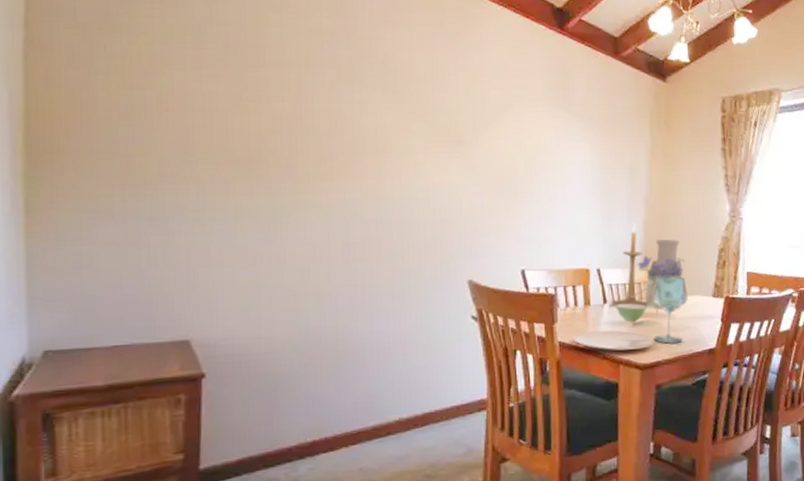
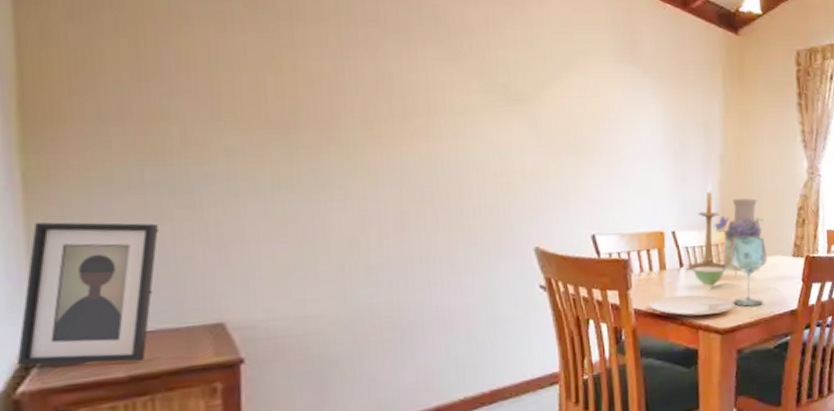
picture frame: none [14,244,138,373] -> present [17,222,160,366]

